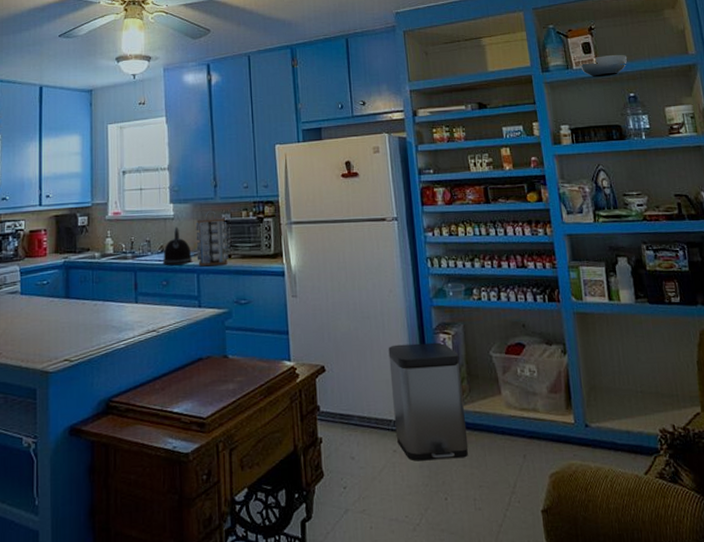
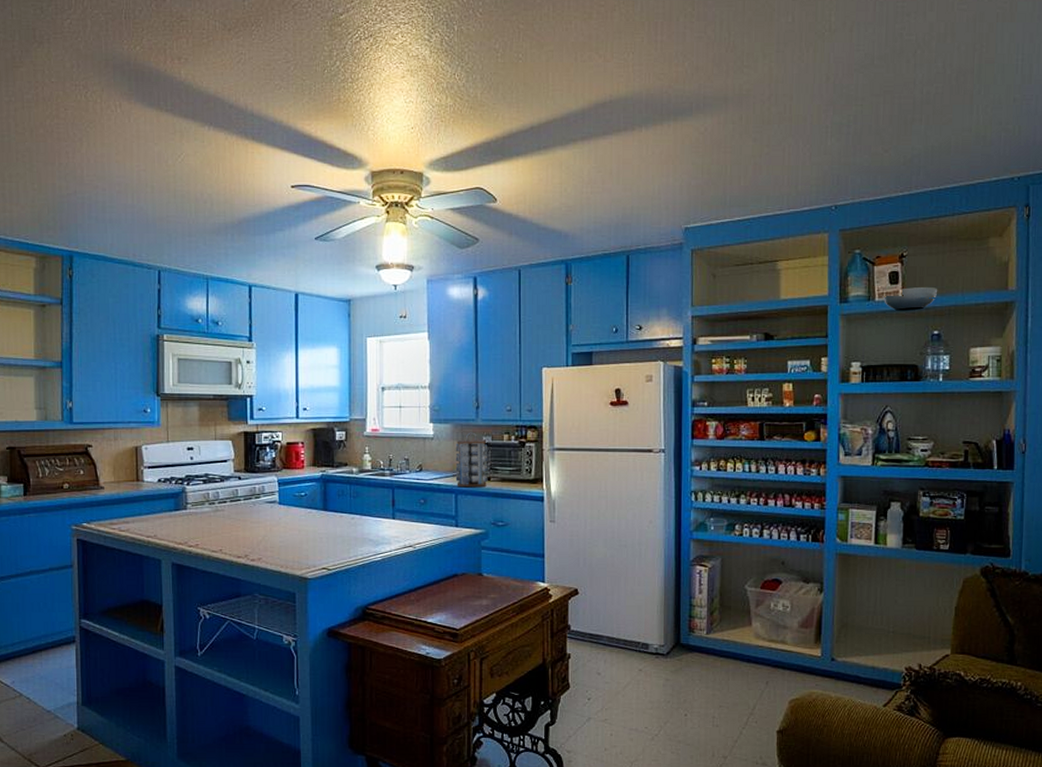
kettle: present [163,227,192,265] -> none [421,446,450,484]
pedal bin: present [388,342,469,461] -> none [642,573,714,681]

